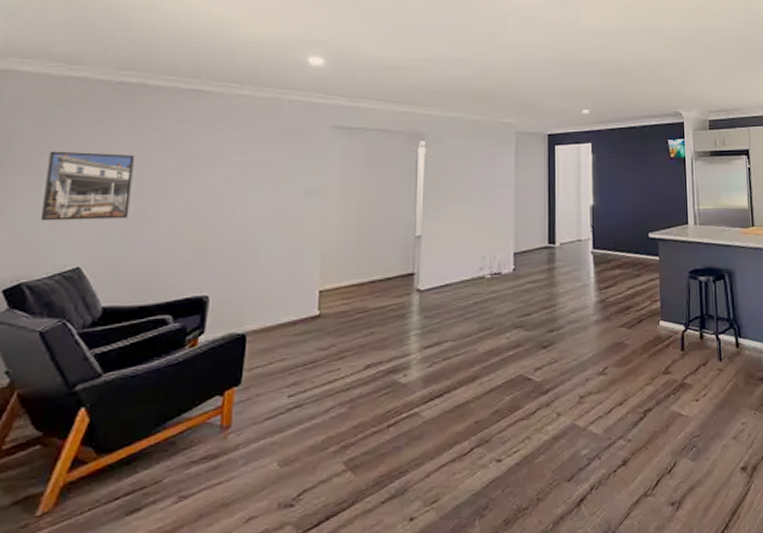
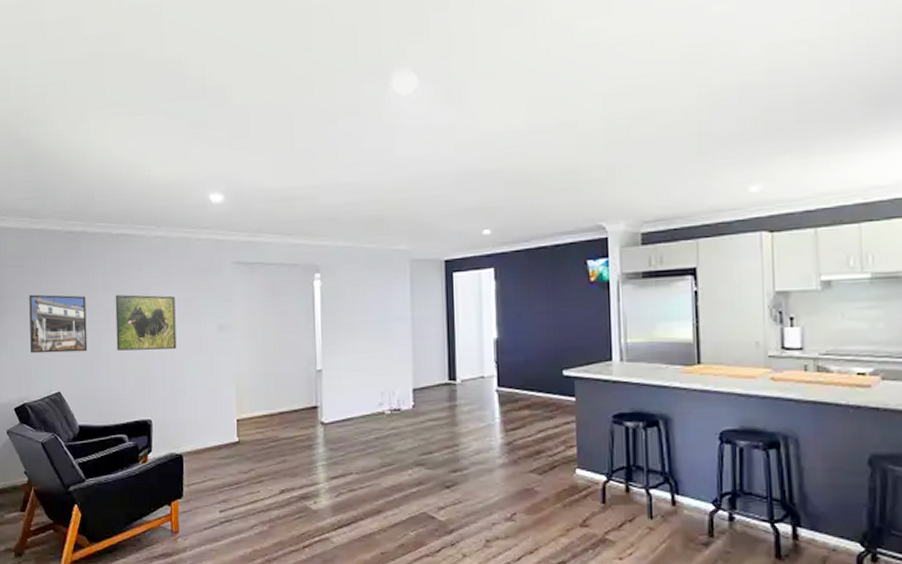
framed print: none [170,155,255,217] -> present [115,295,177,351]

